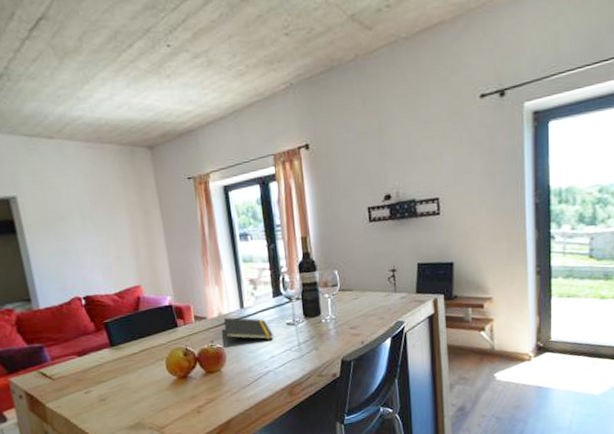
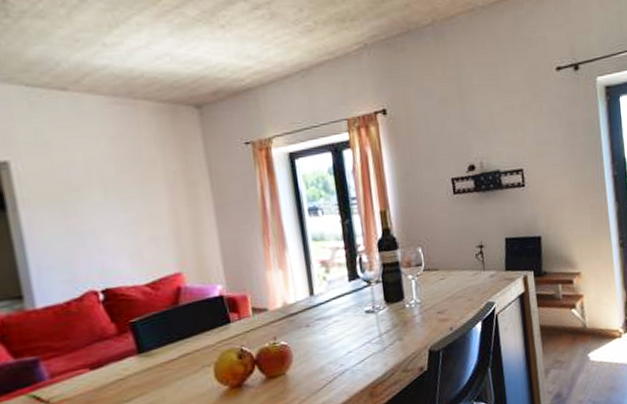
notepad: present [223,317,274,347] -> none [288,307,350,344]

